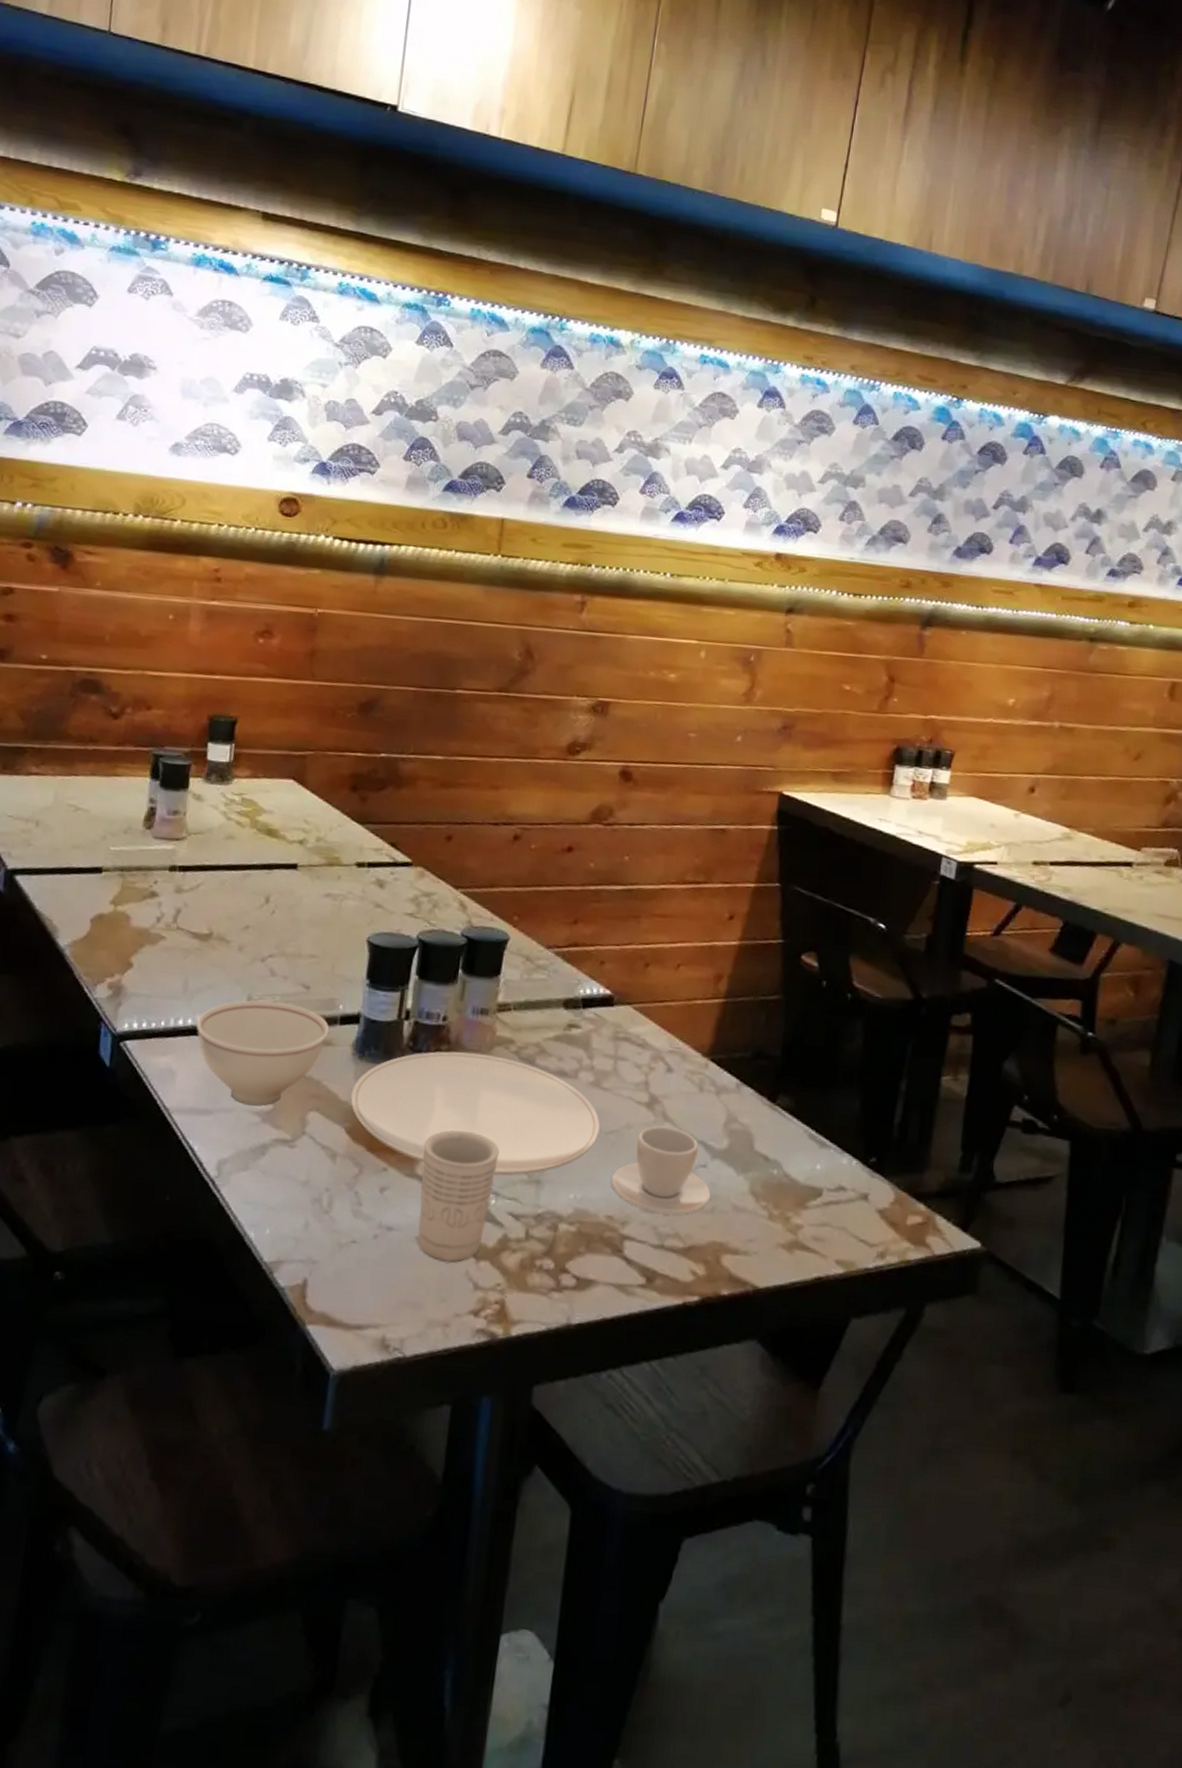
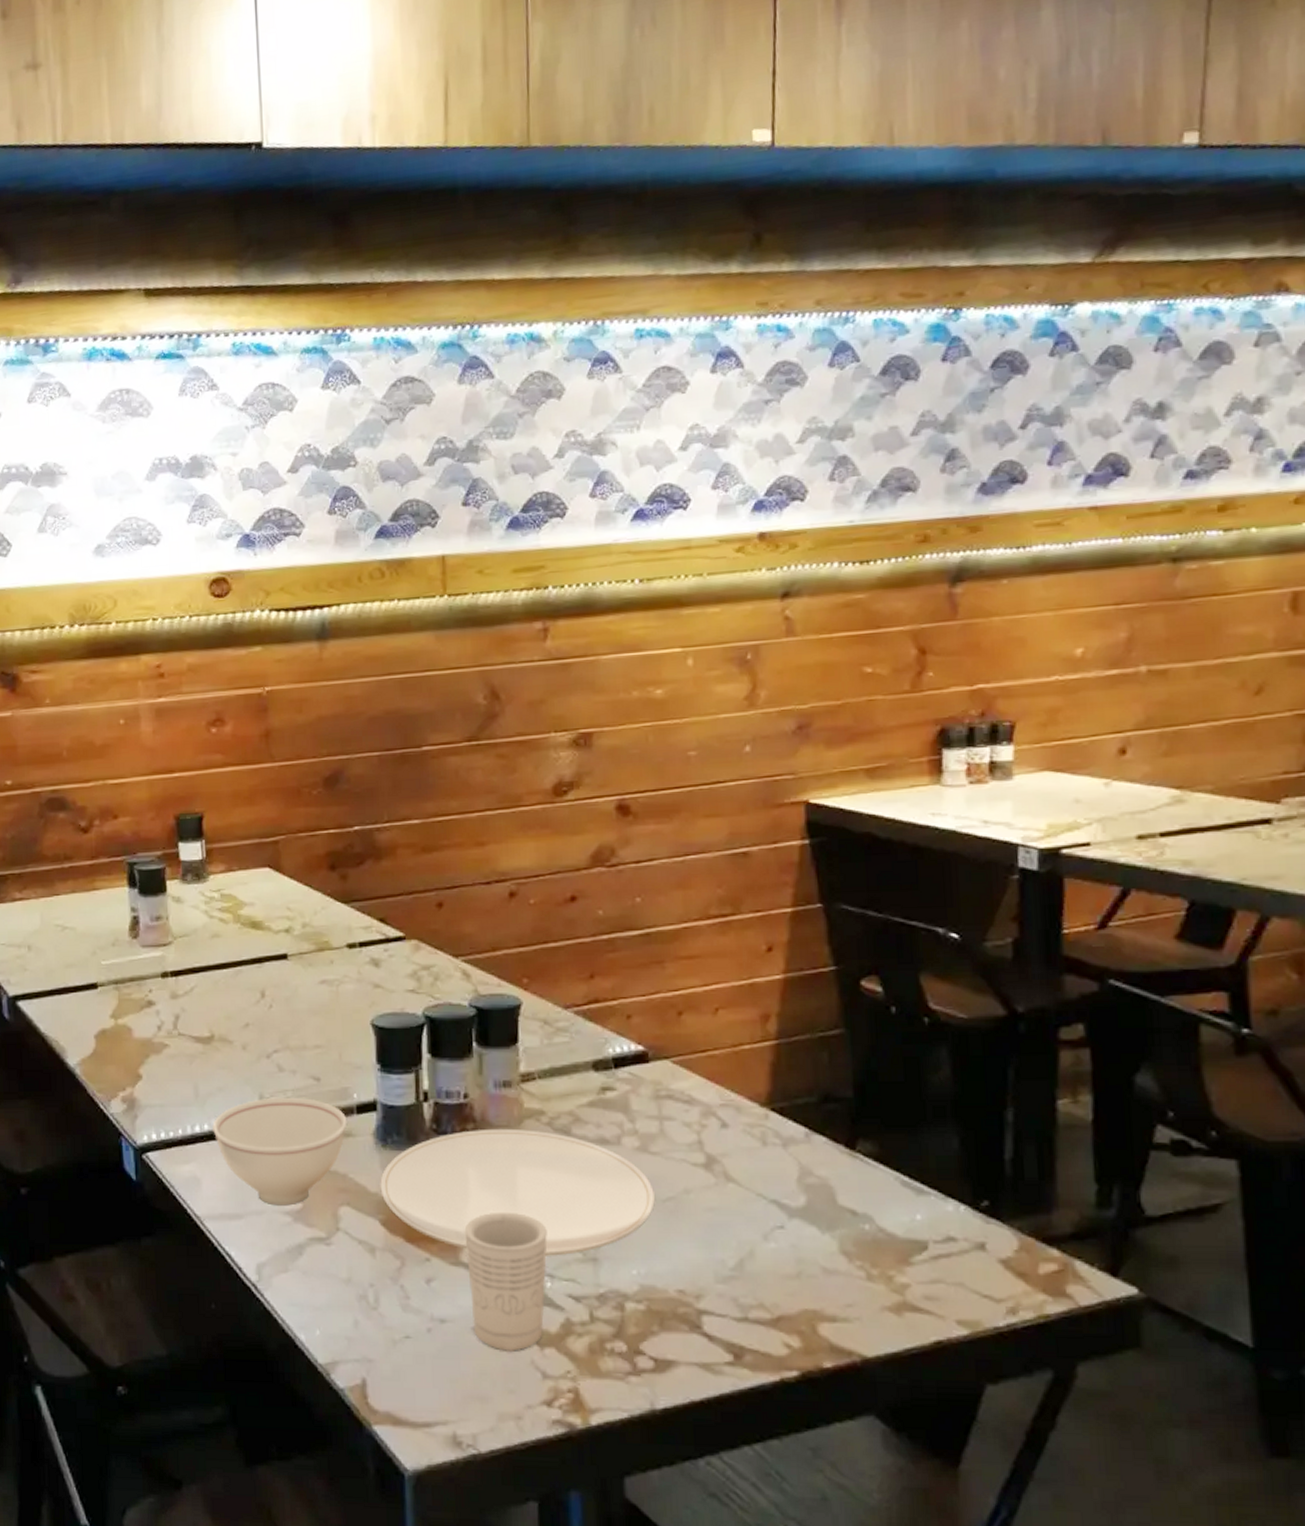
teacup: present [610,1125,711,1215] -> none [676,1187,795,1283]

